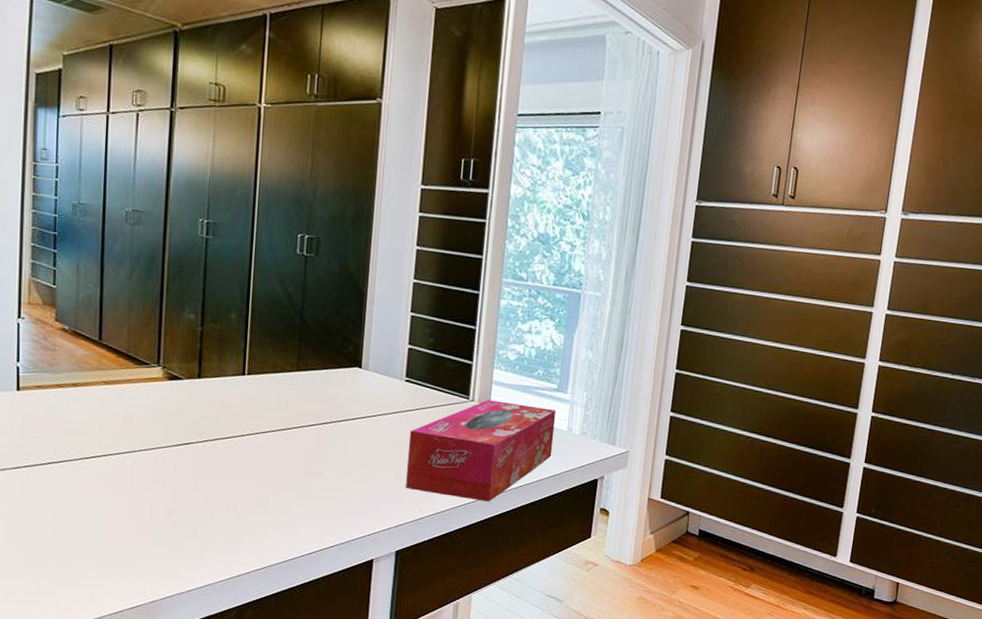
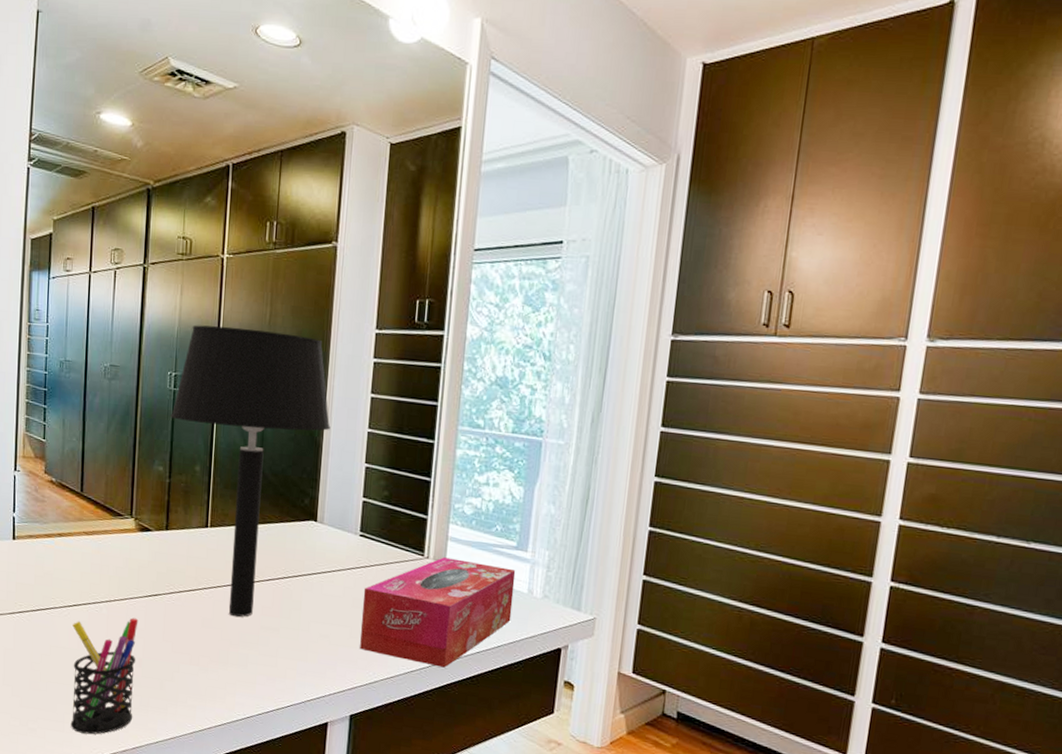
pen holder: none [89,467,168,588] -> present [70,618,139,735]
table lamp: none [203,172,375,463] -> present [171,325,331,617]

